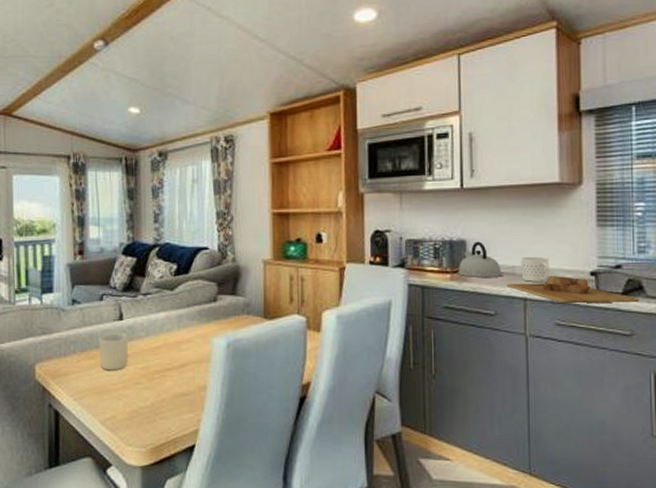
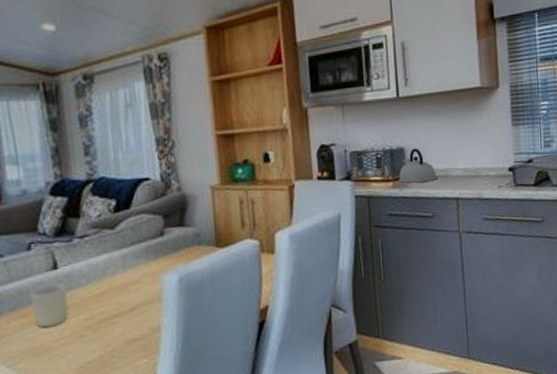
cutting board: present [506,276,640,304] -> none [441,174,547,200]
mug: present [521,256,549,283] -> none [452,158,476,183]

